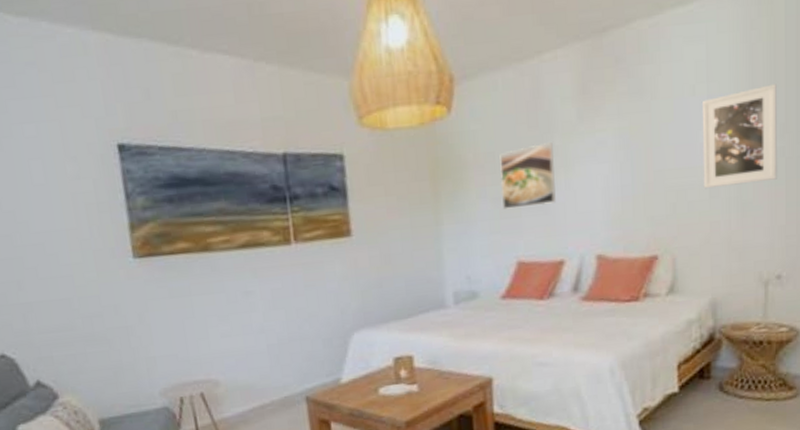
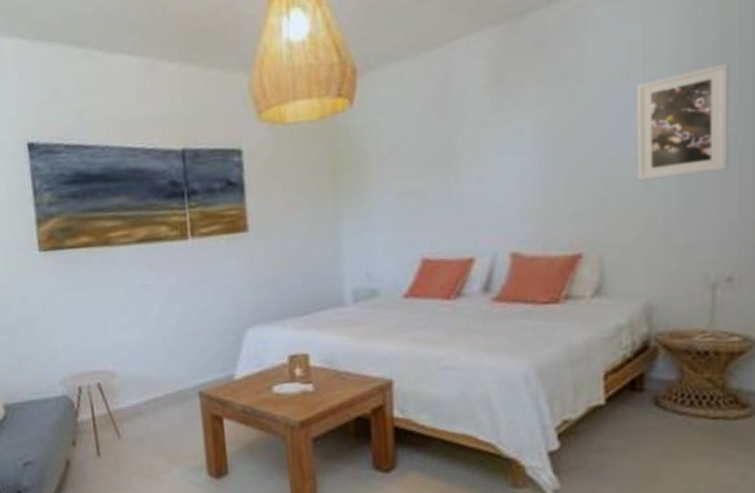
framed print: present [499,142,556,210] -> none [404,133,466,204]

